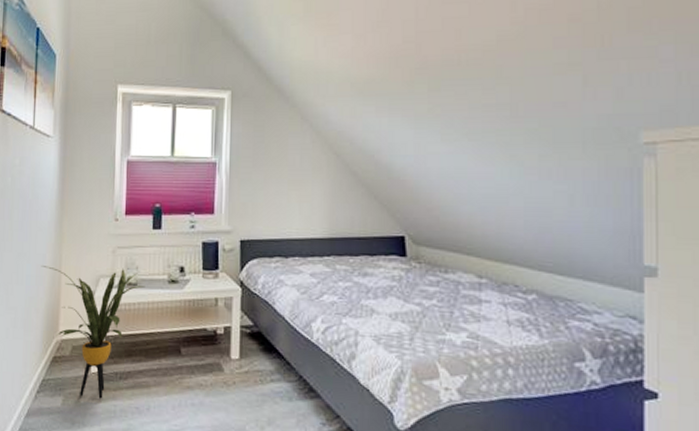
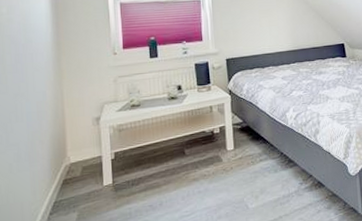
house plant: present [41,266,146,399] -> none [42,93,148,209]

